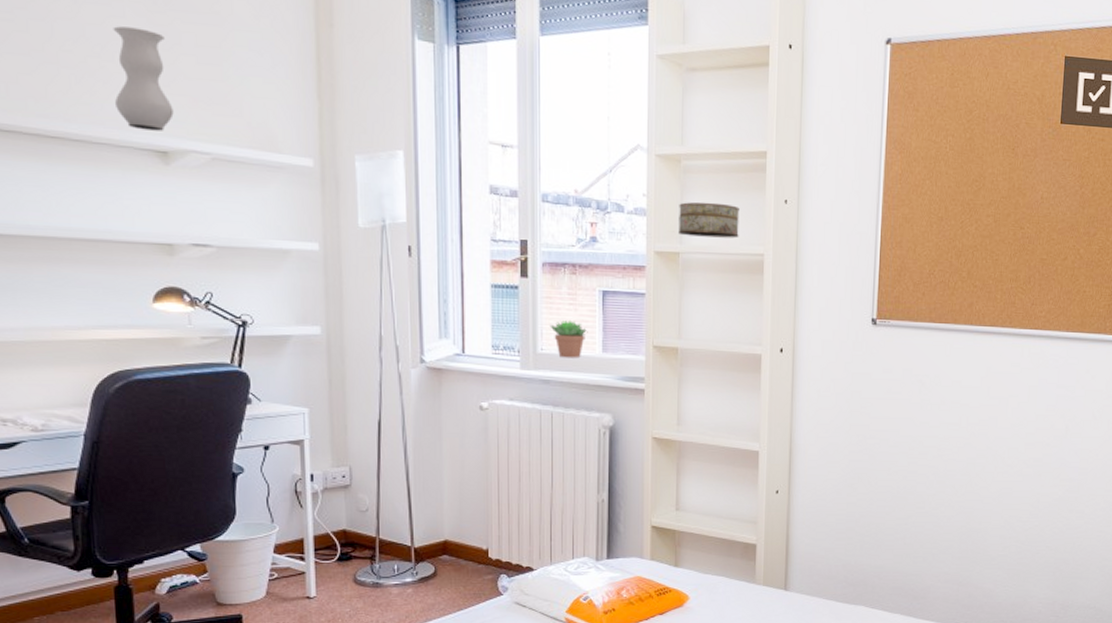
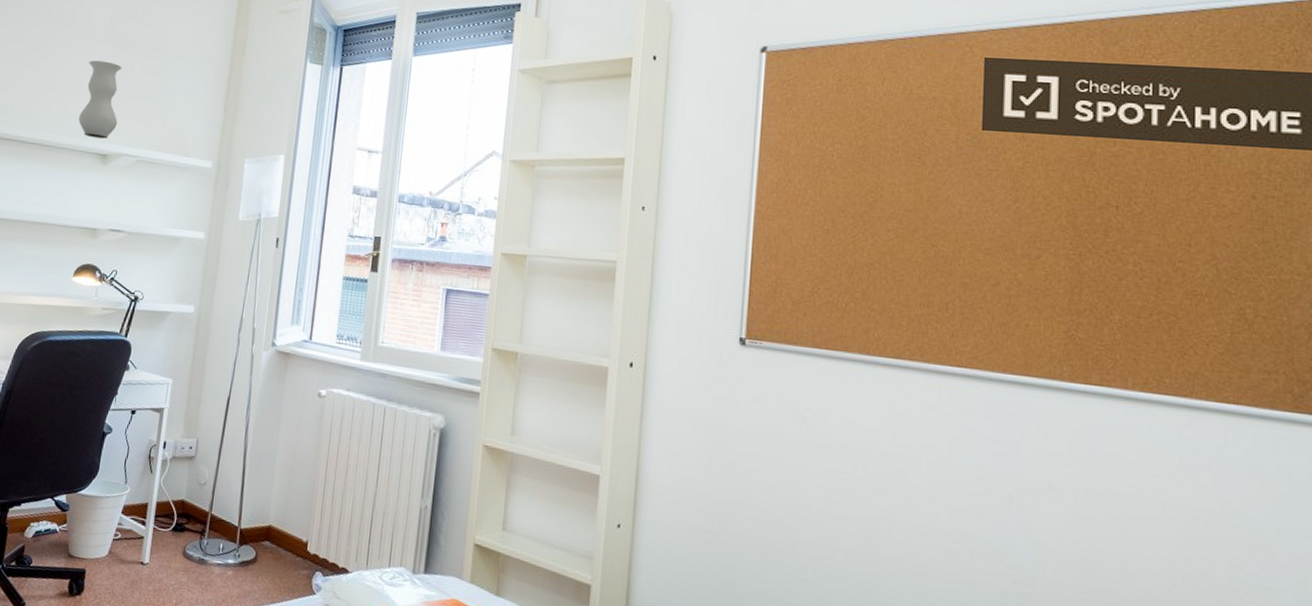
succulent plant: present [550,319,588,358] -> none [392,315,429,355]
decorative box: present [679,202,740,239] -> none [527,206,593,244]

